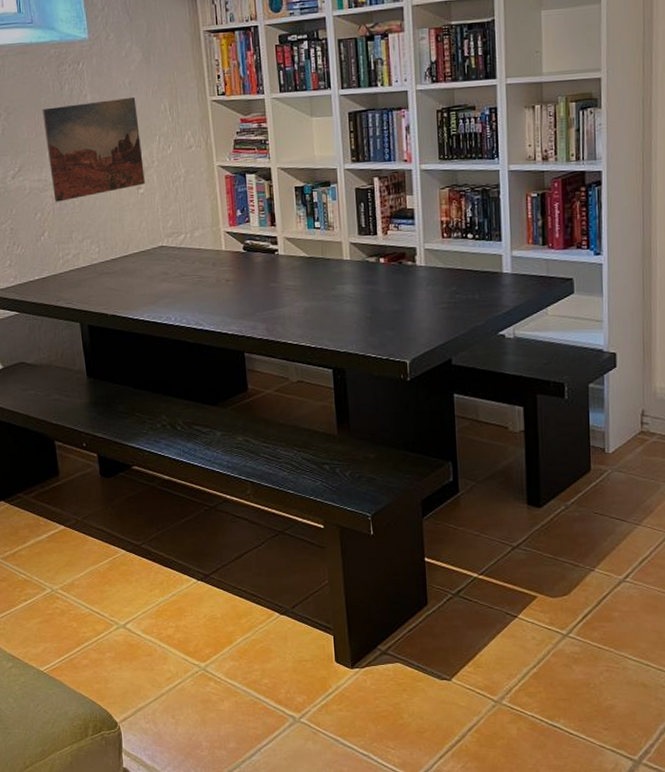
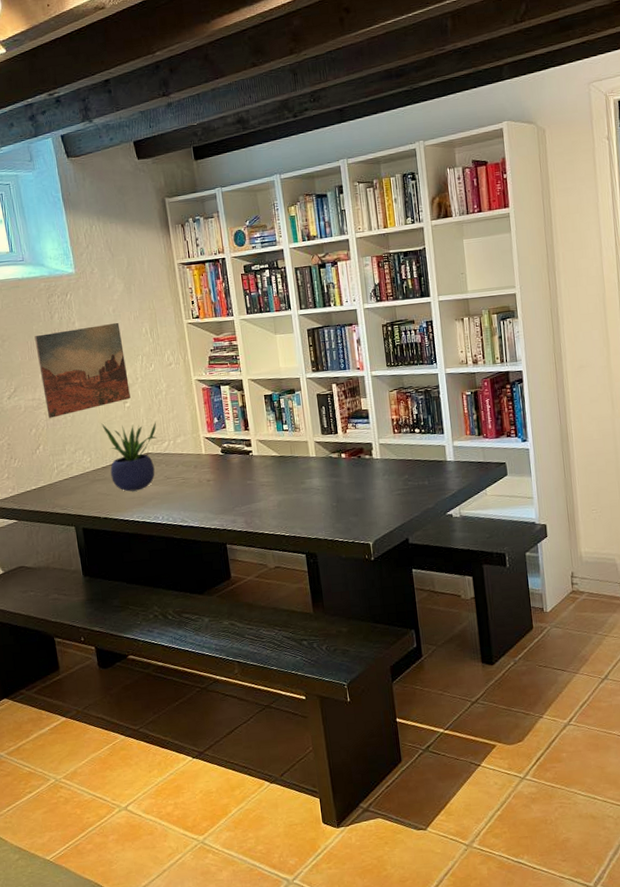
potted plant: none [112,210,173,288] -> present [101,421,158,492]

